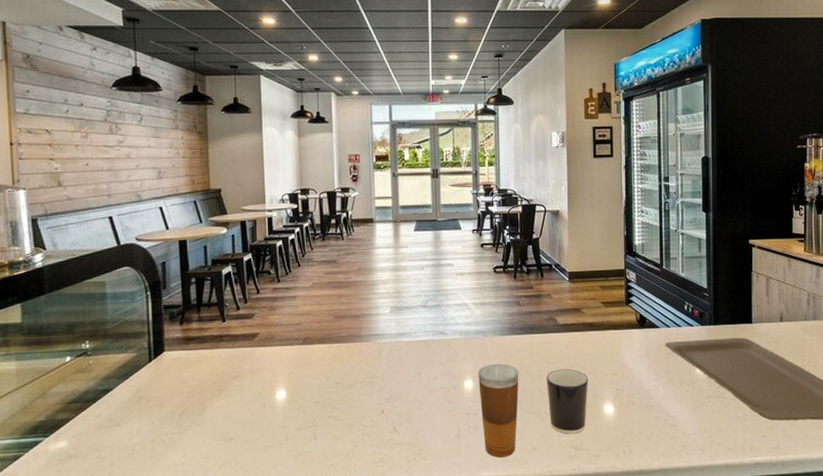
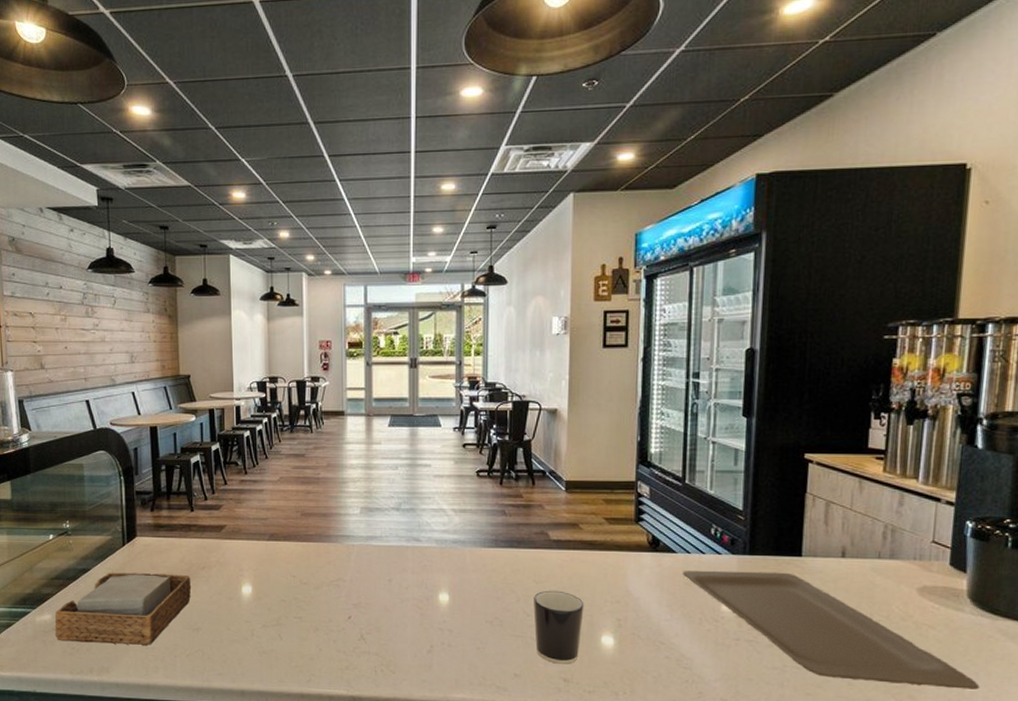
napkin holder: none [71,385,224,468] -> present [54,572,192,645]
beverage cup: present [478,363,519,458] -> none [455,577,502,681]

